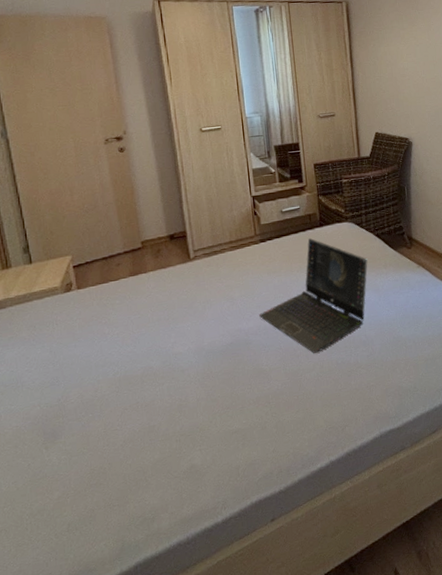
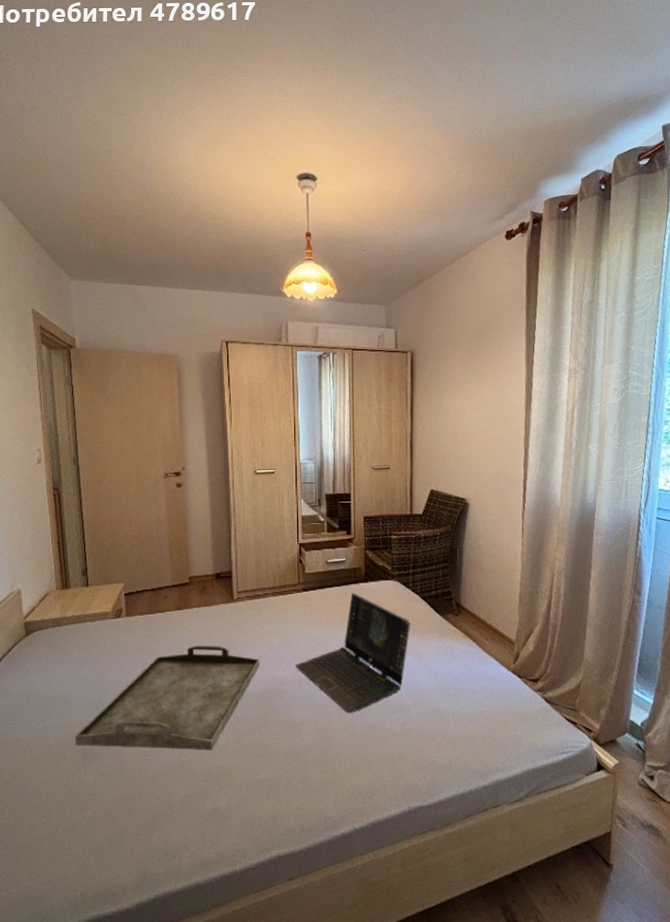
serving tray: none [32,306,224,428] -> present [75,646,260,751]

